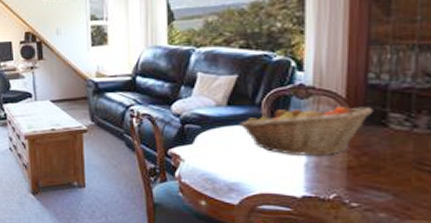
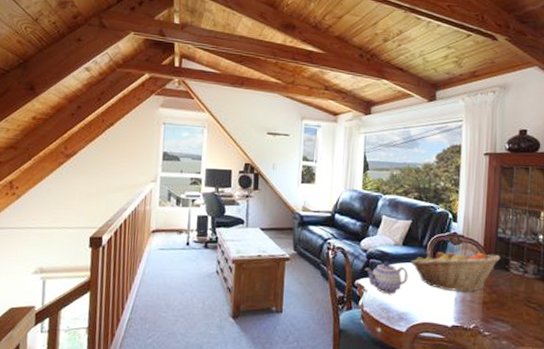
teapot: none [179,126,238,163] -> present [365,261,409,295]

